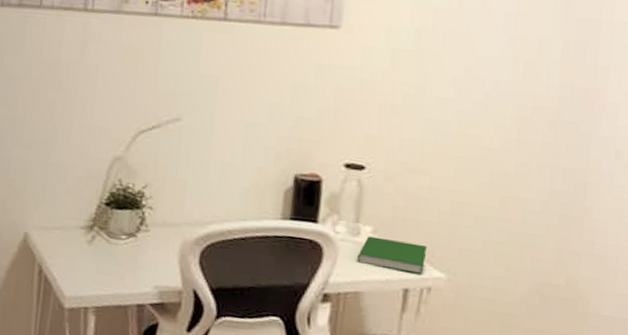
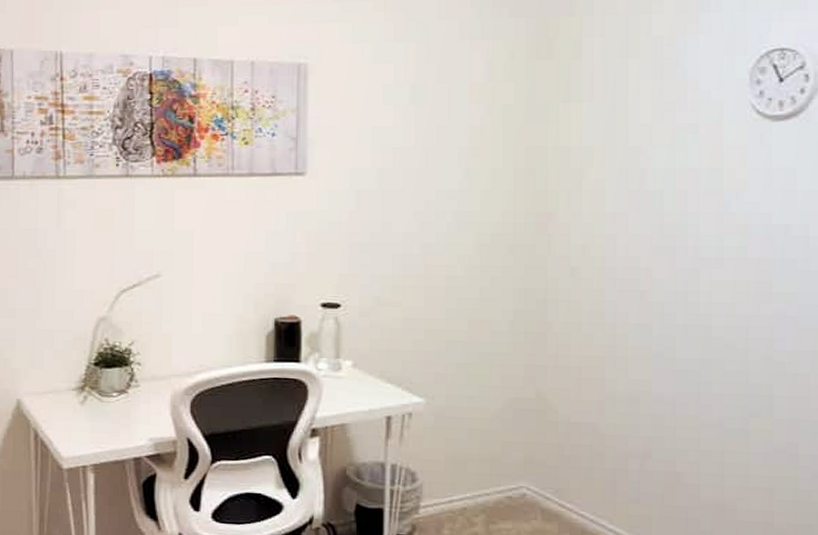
hardcover book: present [357,236,428,274] -> none [340,370,406,401]

